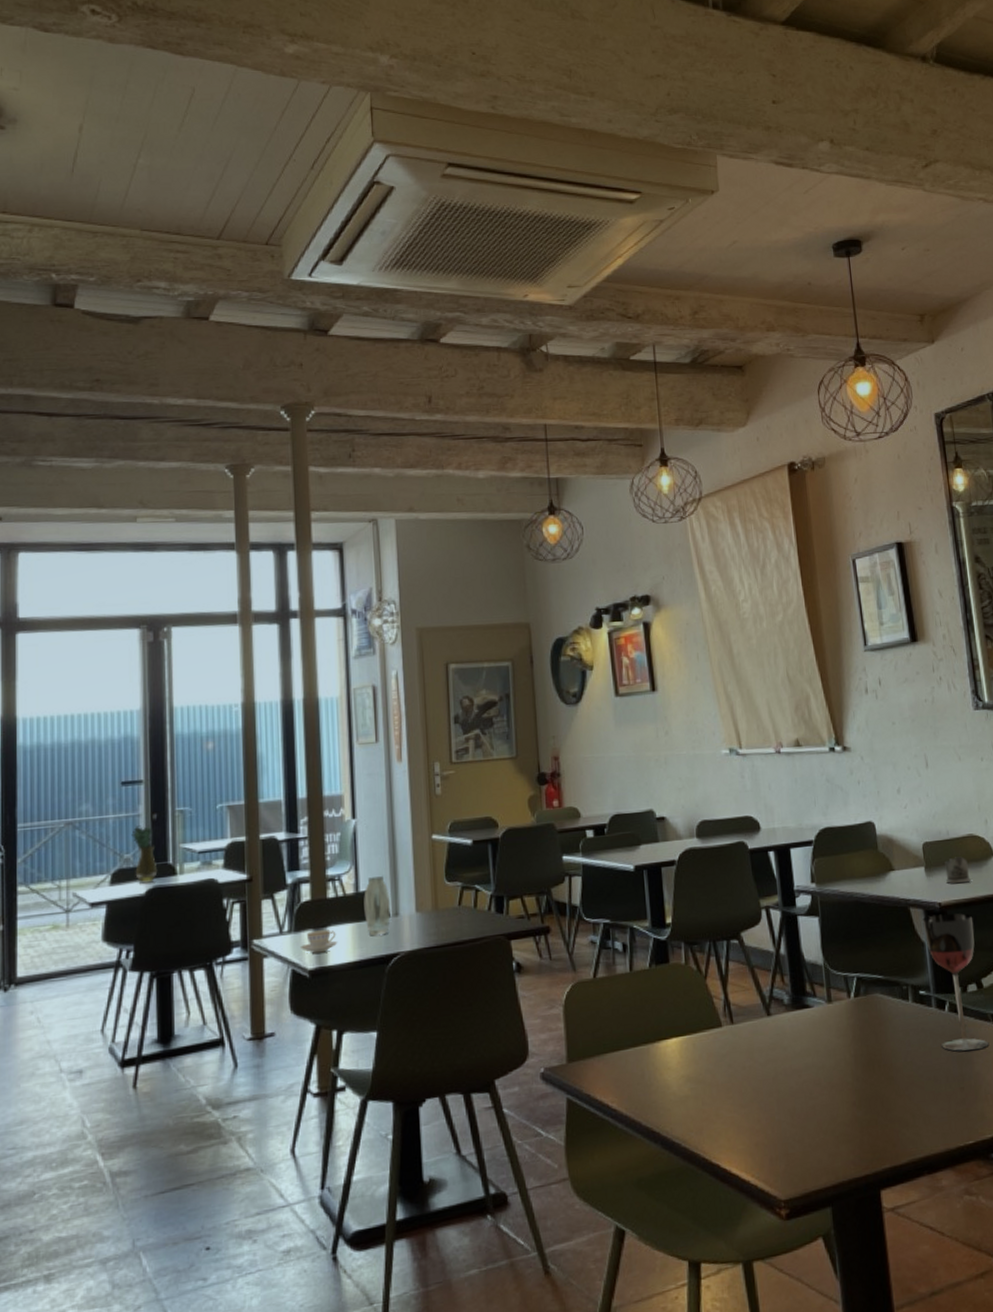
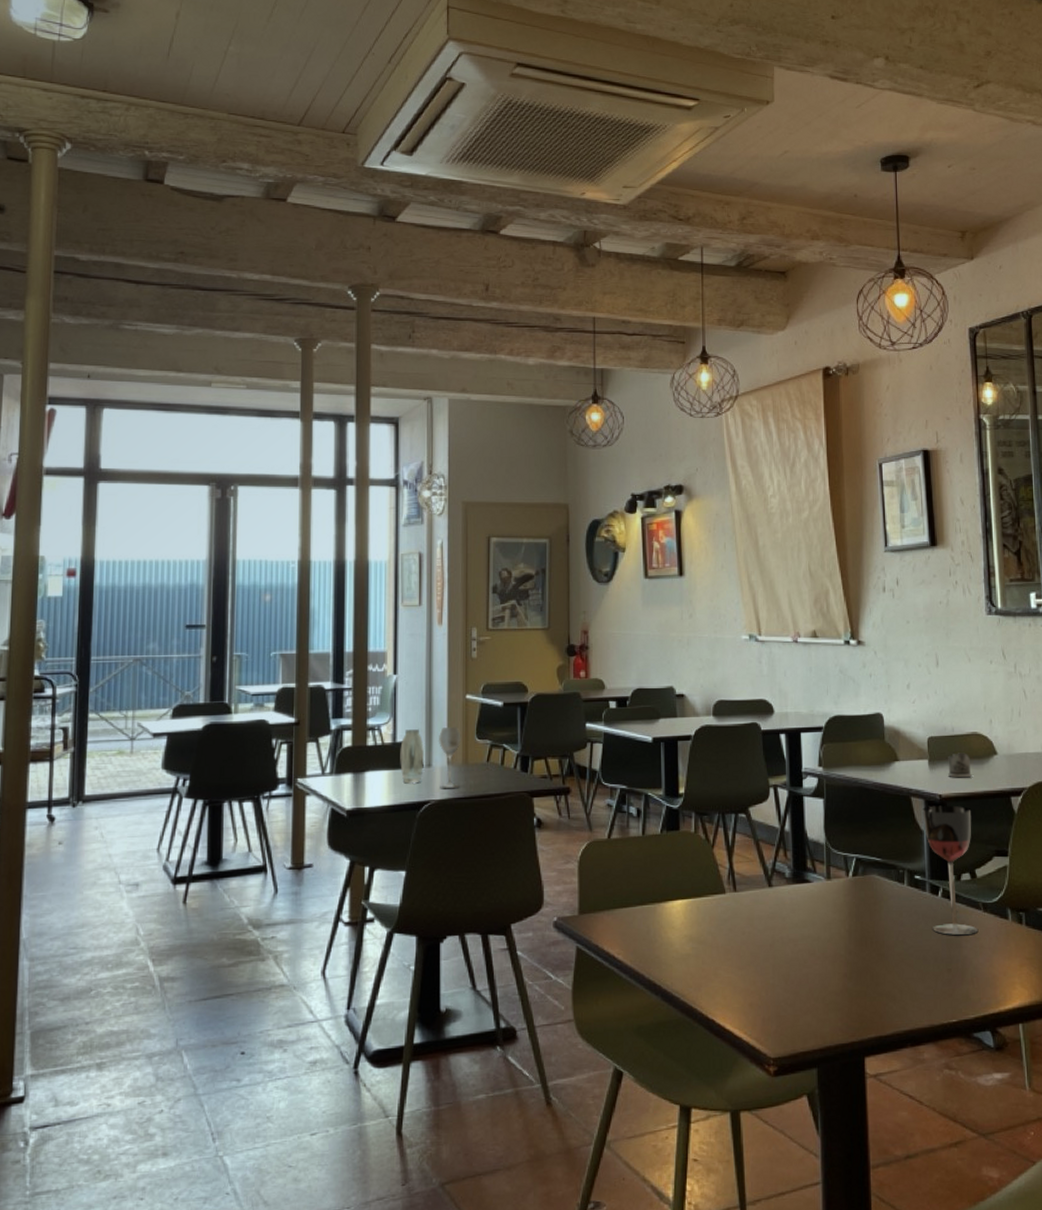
vase: present [131,824,158,884] -> none [192,665,215,719]
teacup: present [299,930,338,954] -> none [339,774,375,795]
wineglass: none [404,870,431,939] -> present [438,726,461,789]

